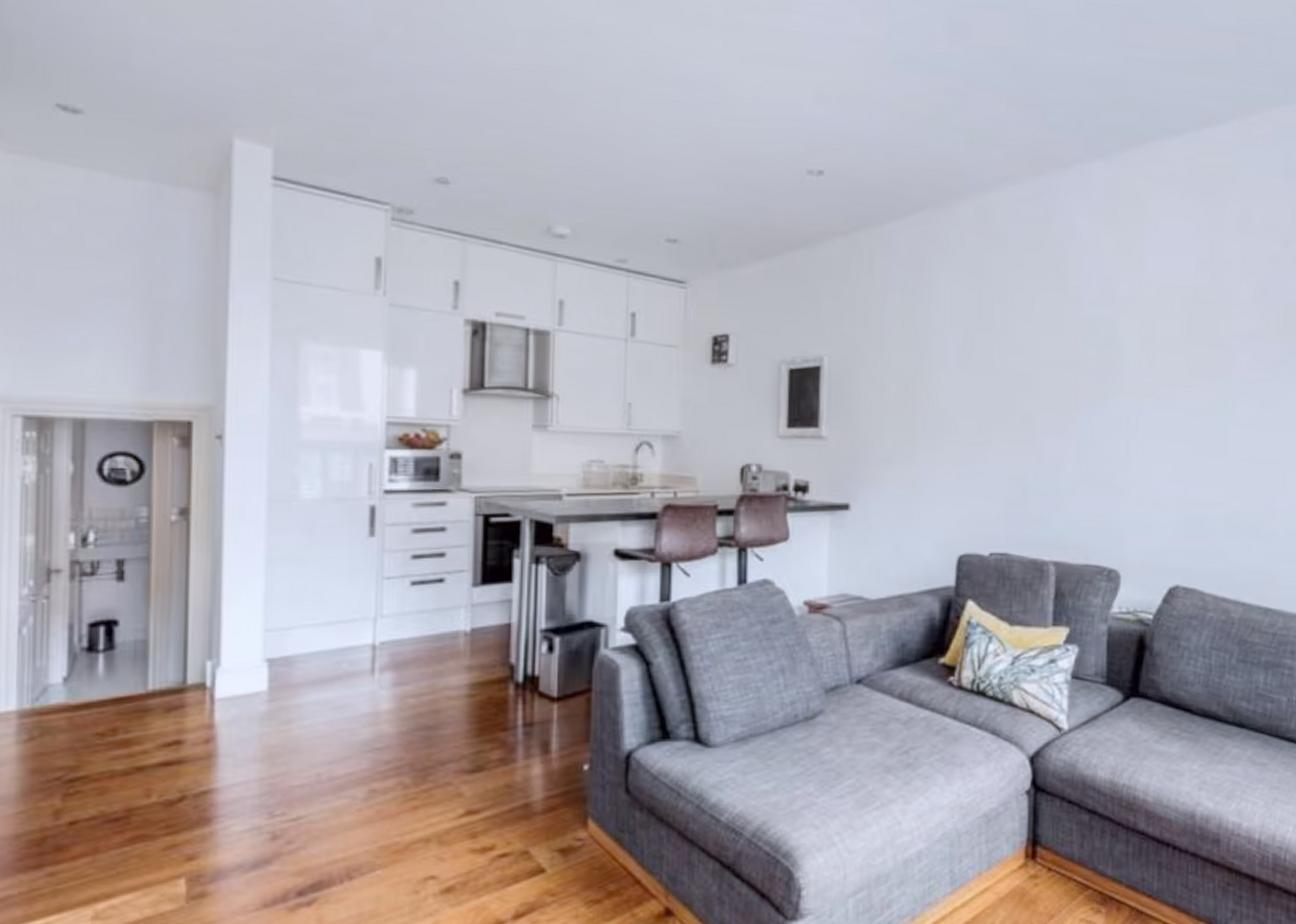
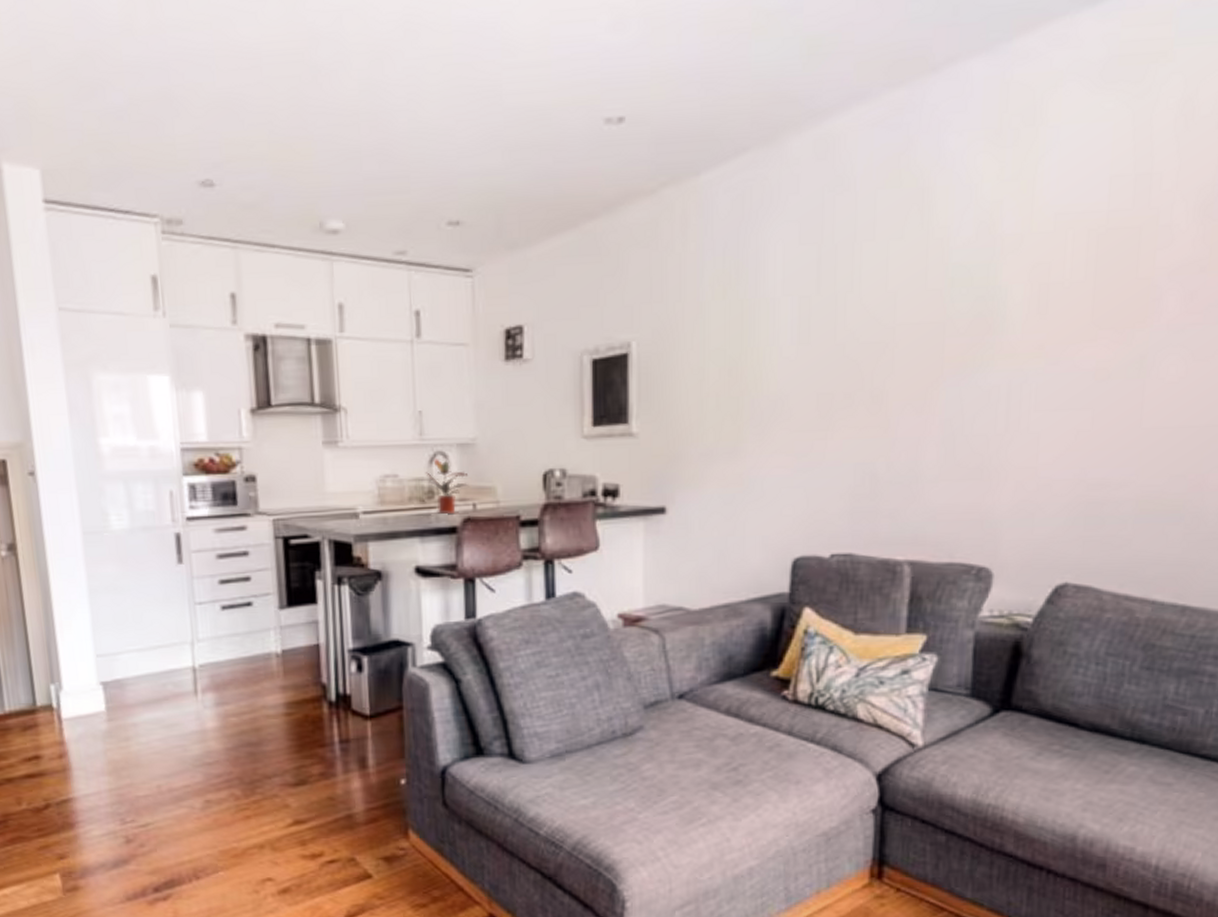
potted plant: none [630,448,672,500] -> present [425,459,469,514]

